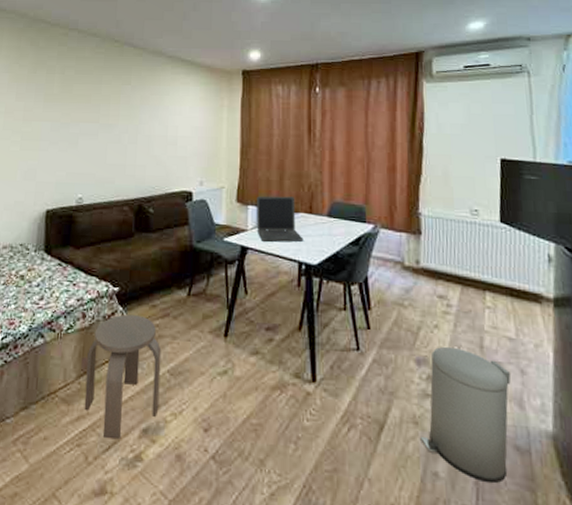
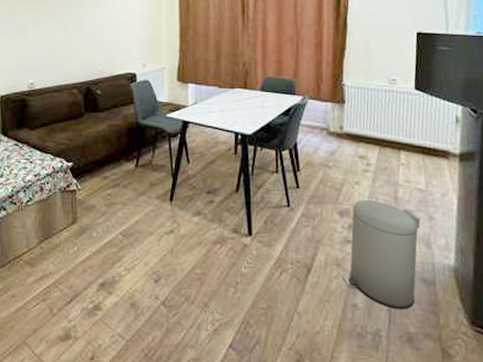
stool: present [84,314,162,438] -> none [46,186,114,292]
laptop: present [257,196,304,242] -> none [196,74,239,116]

